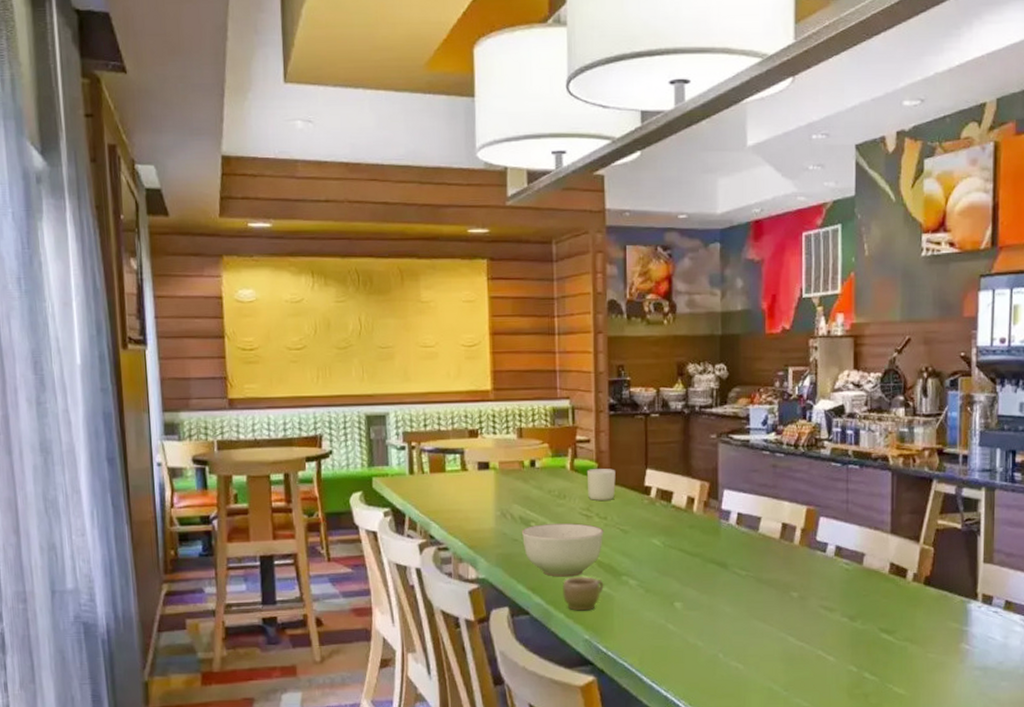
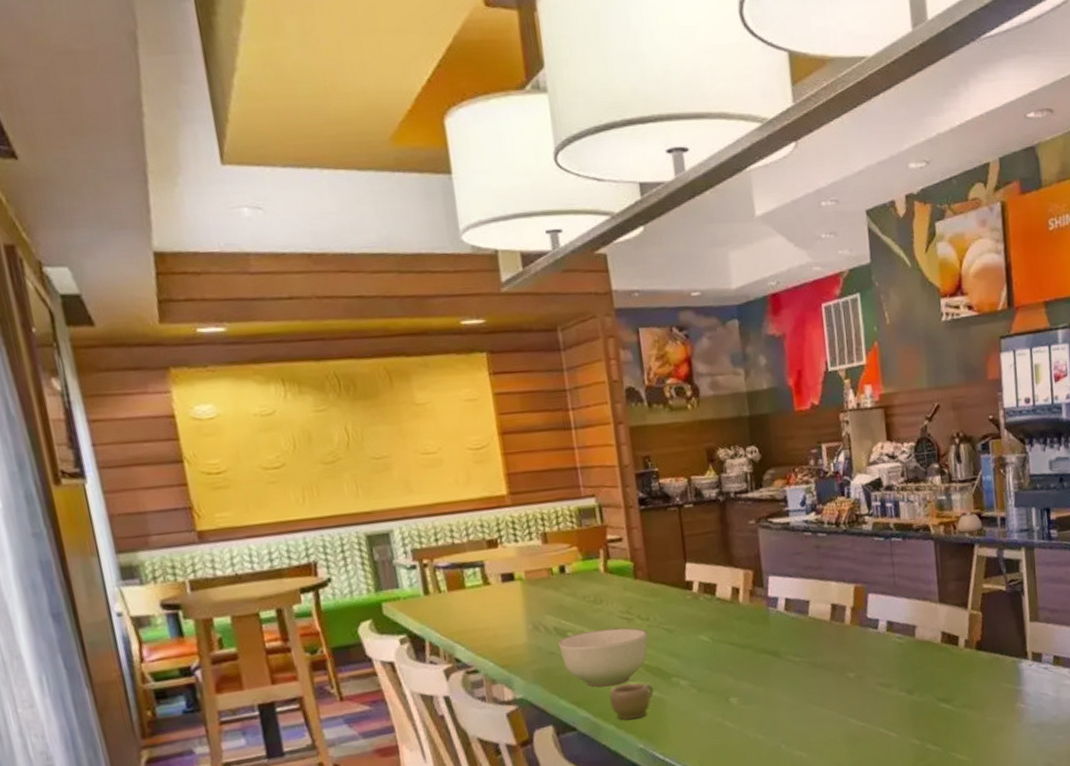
mug: present [586,469,616,500] -> none [622,566,655,602]
sugar bowl: none [917,446,943,468] -> present [957,512,983,534]

